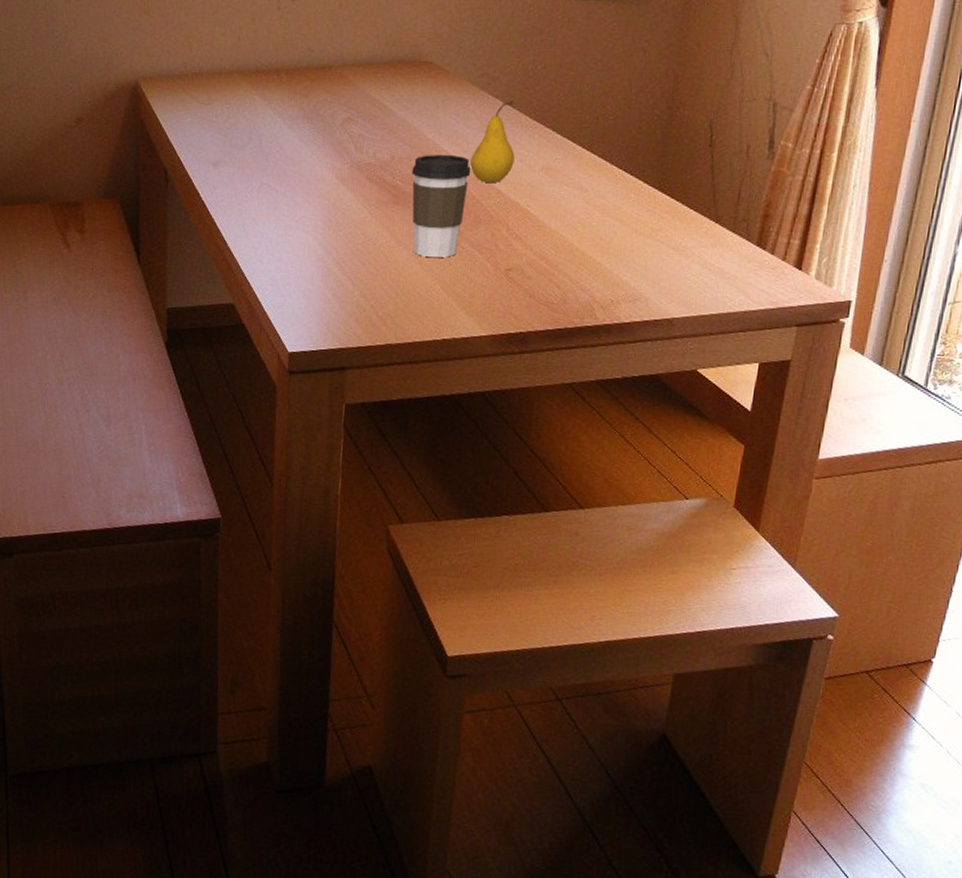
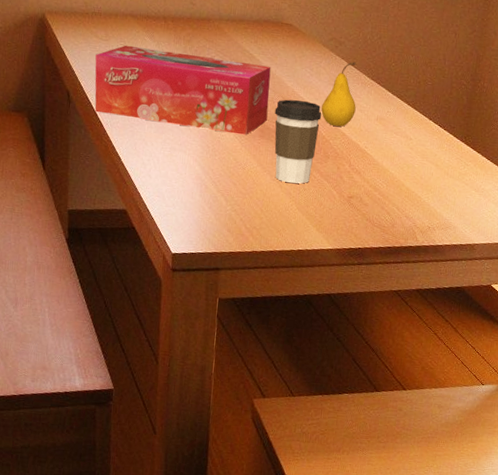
tissue box: none [196,107,407,203] -> present [94,45,271,135]

